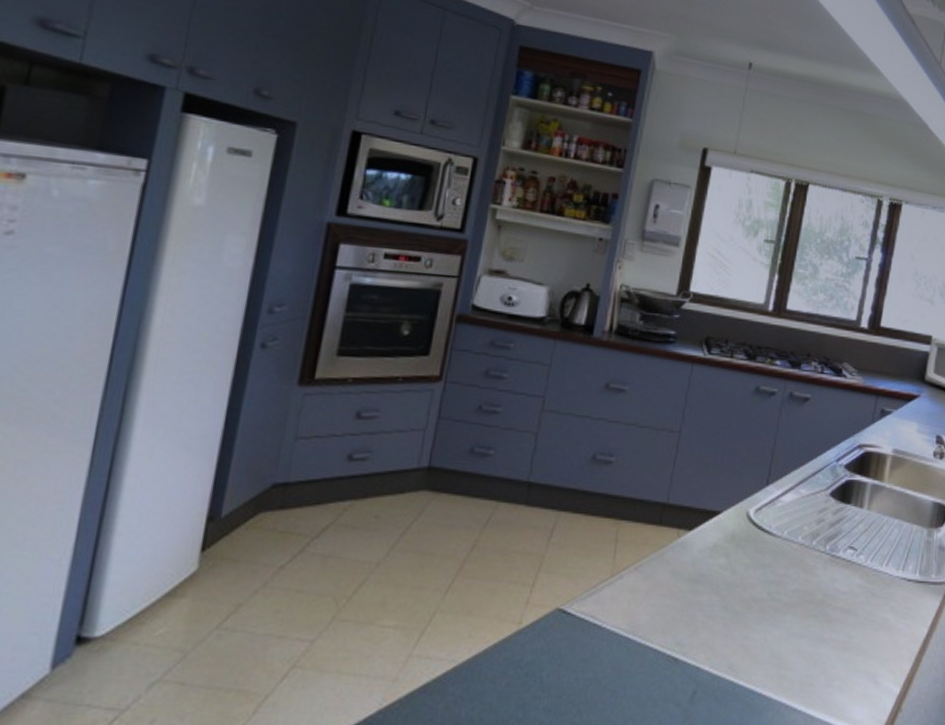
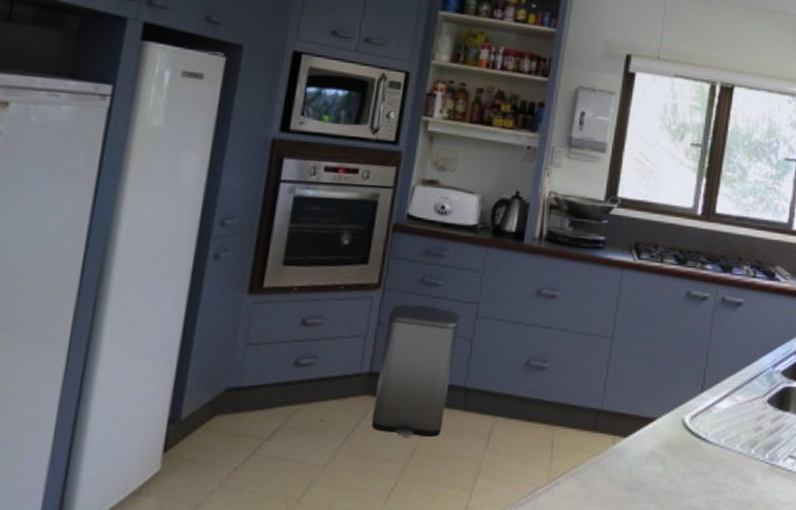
pedal bin: none [430,397,524,533] -> present [372,304,459,437]

